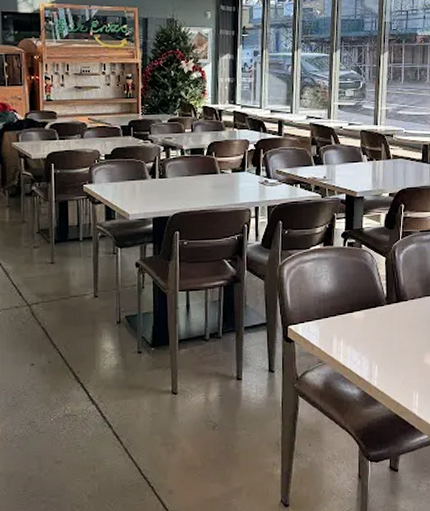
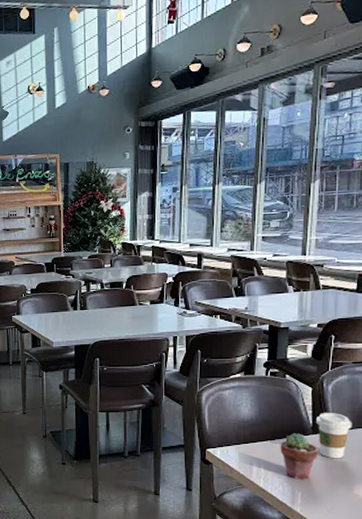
potted succulent: none [358,304,393,352] -> present [280,433,319,479]
coffee cup: none [389,282,421,329] -> present [315,413,352,459]

